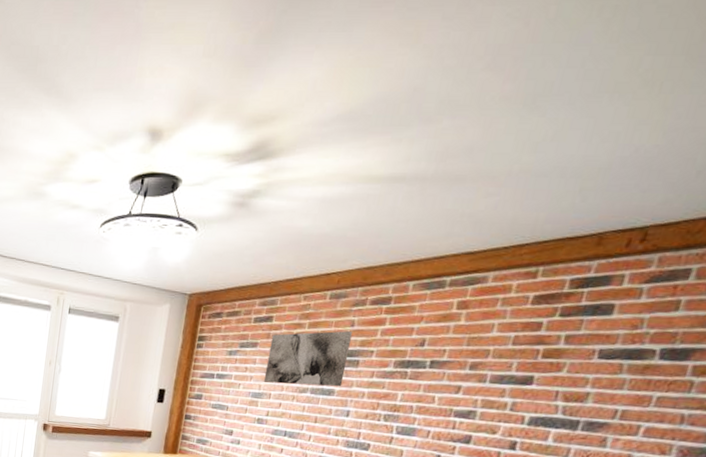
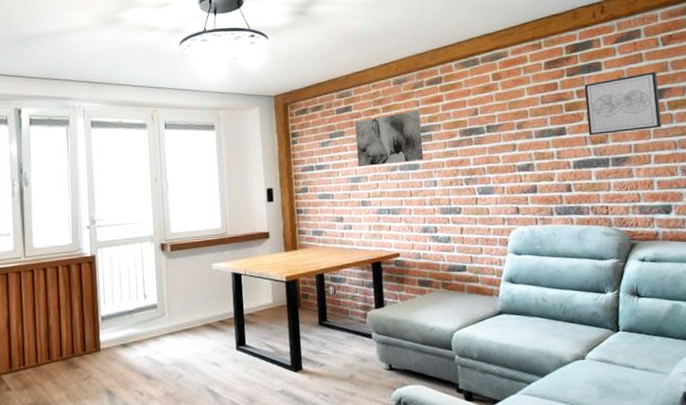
wall art: none [563,325,693,396] -> present [584,72,662,136]

